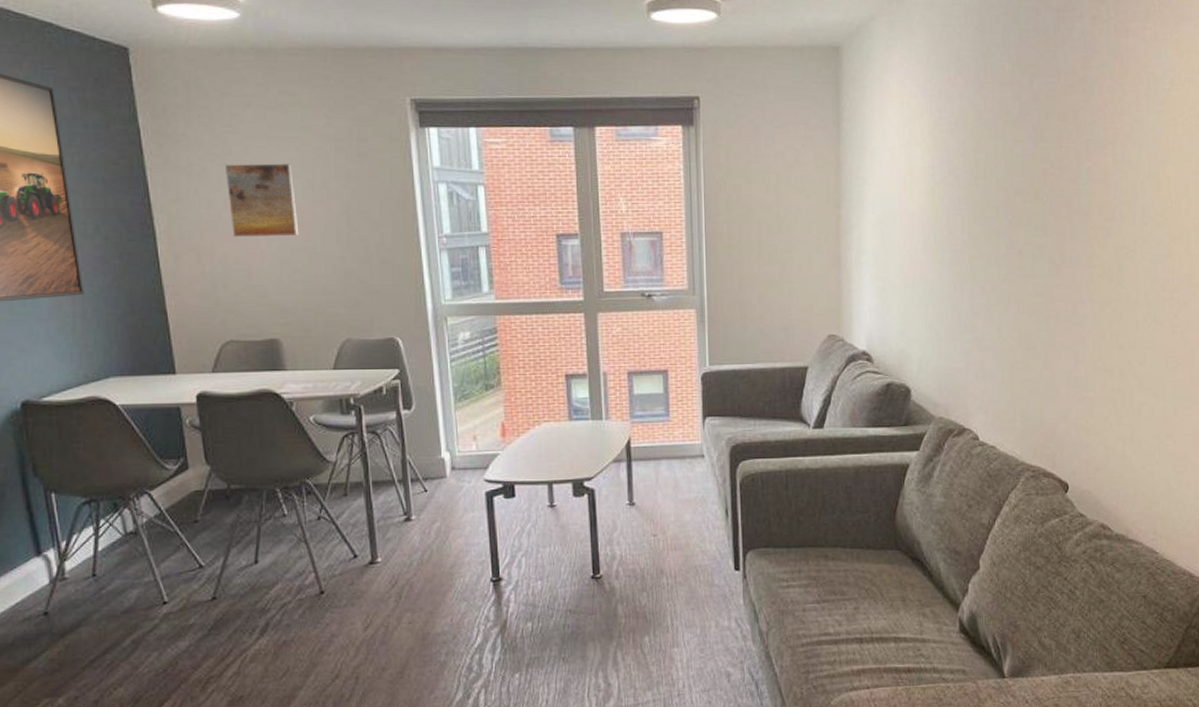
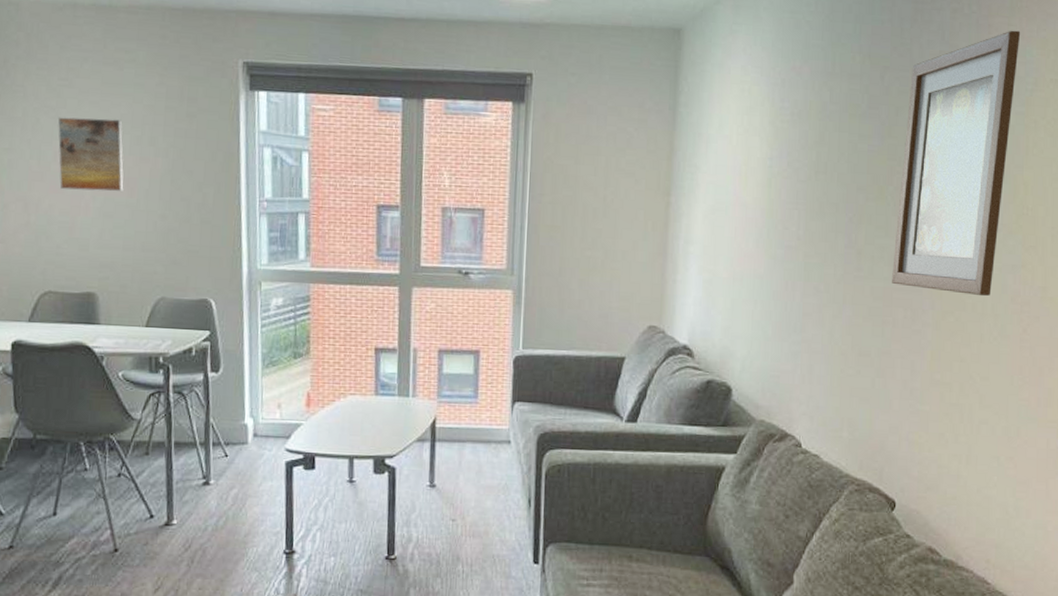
wall art: none [1052,33,1156,287] -> present [892,30,1021,297]

